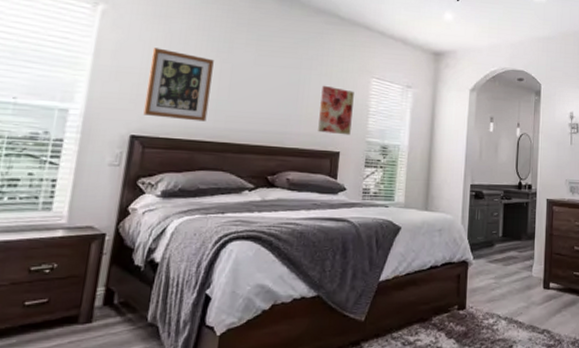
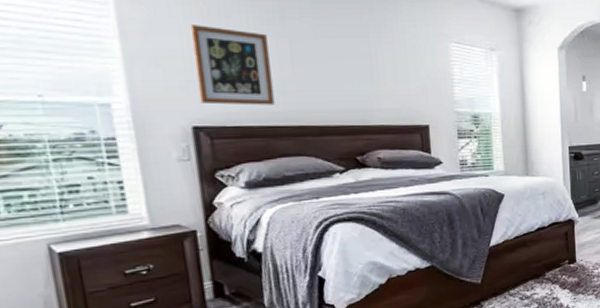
wall art: present [318,85,354,136] -> none [397,54,437,107]

